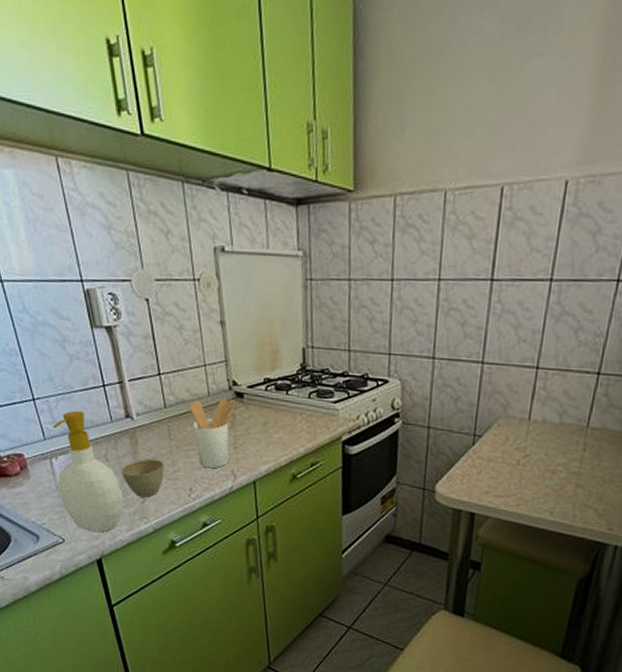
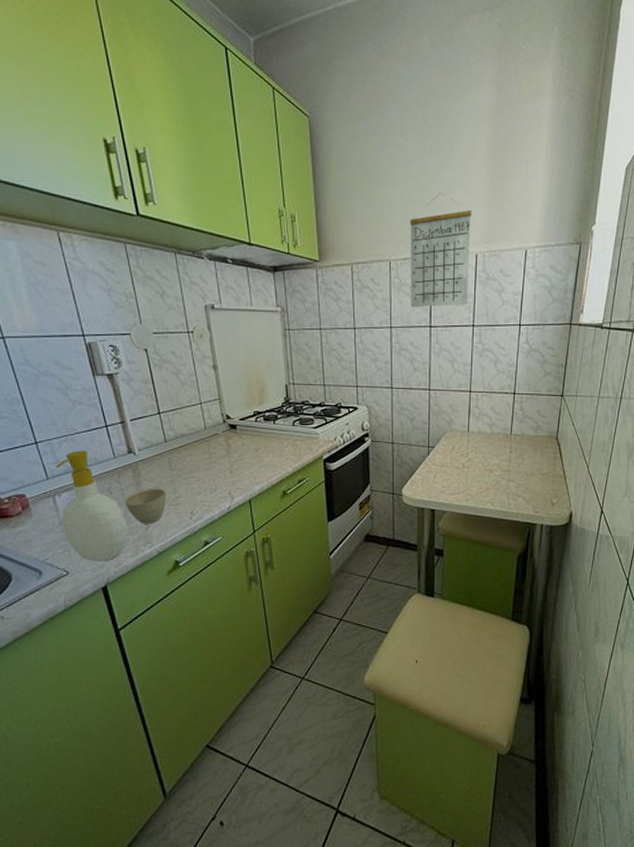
utensil holder: present [190,397,237,469] -> none [188,430,231,492]
calendar: none [468,91,568,254] -> present [410,192,473,308]

